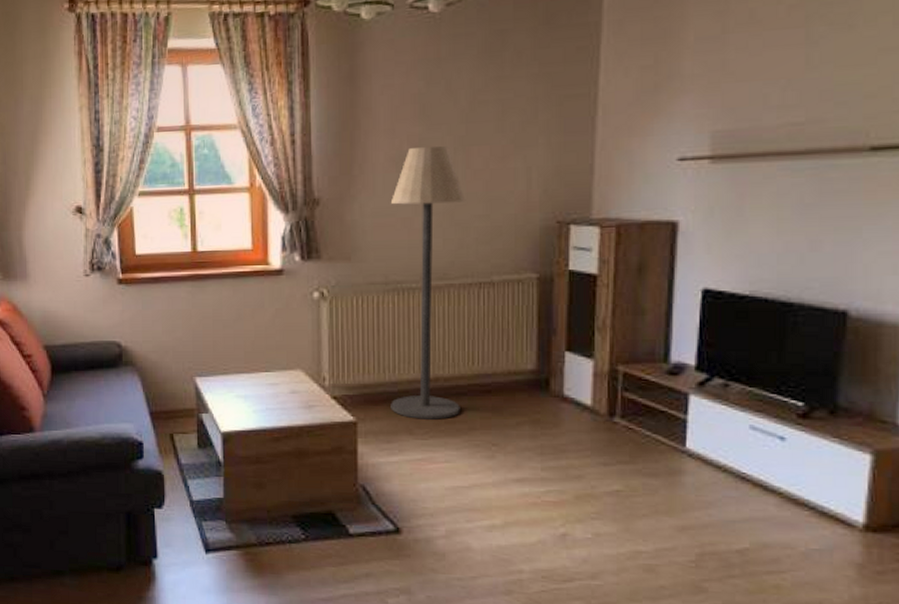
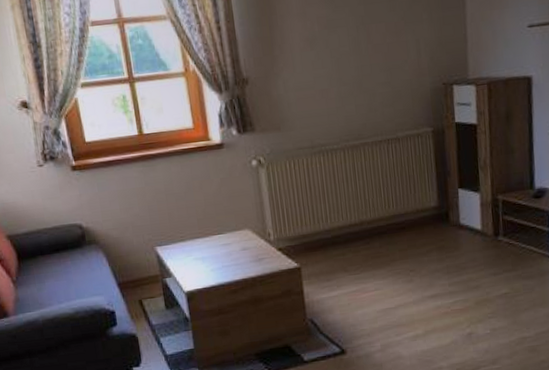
floor lamp: present [390,146,466,420] -> none [308,25,383,259]

